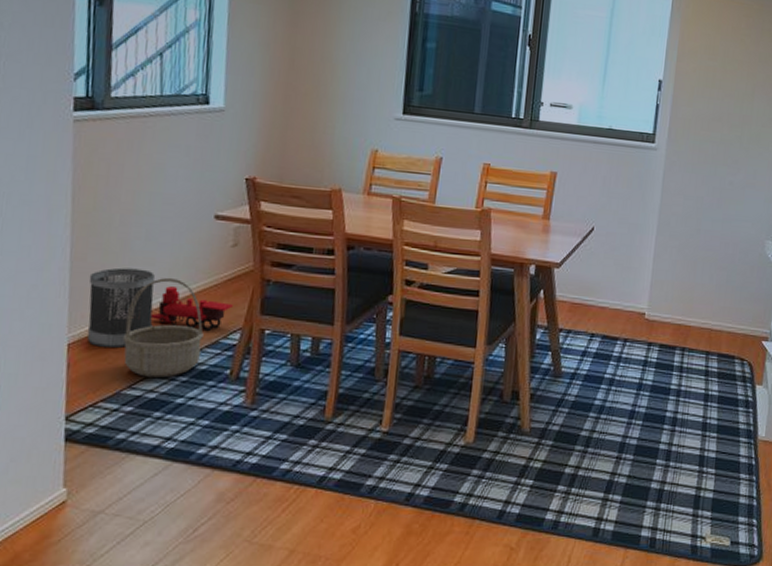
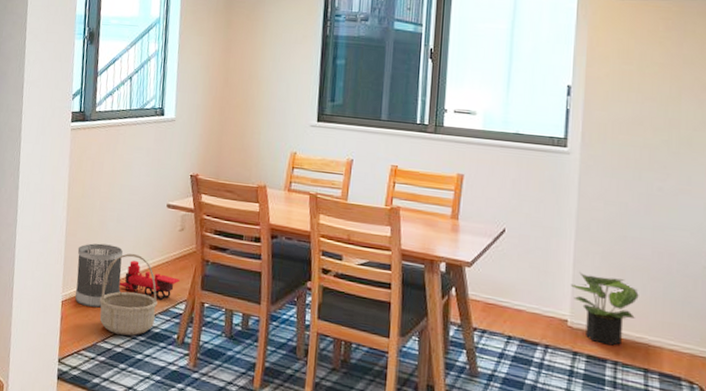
potted plant: none [650,266,707,333] -> present [571,272,639,346]

